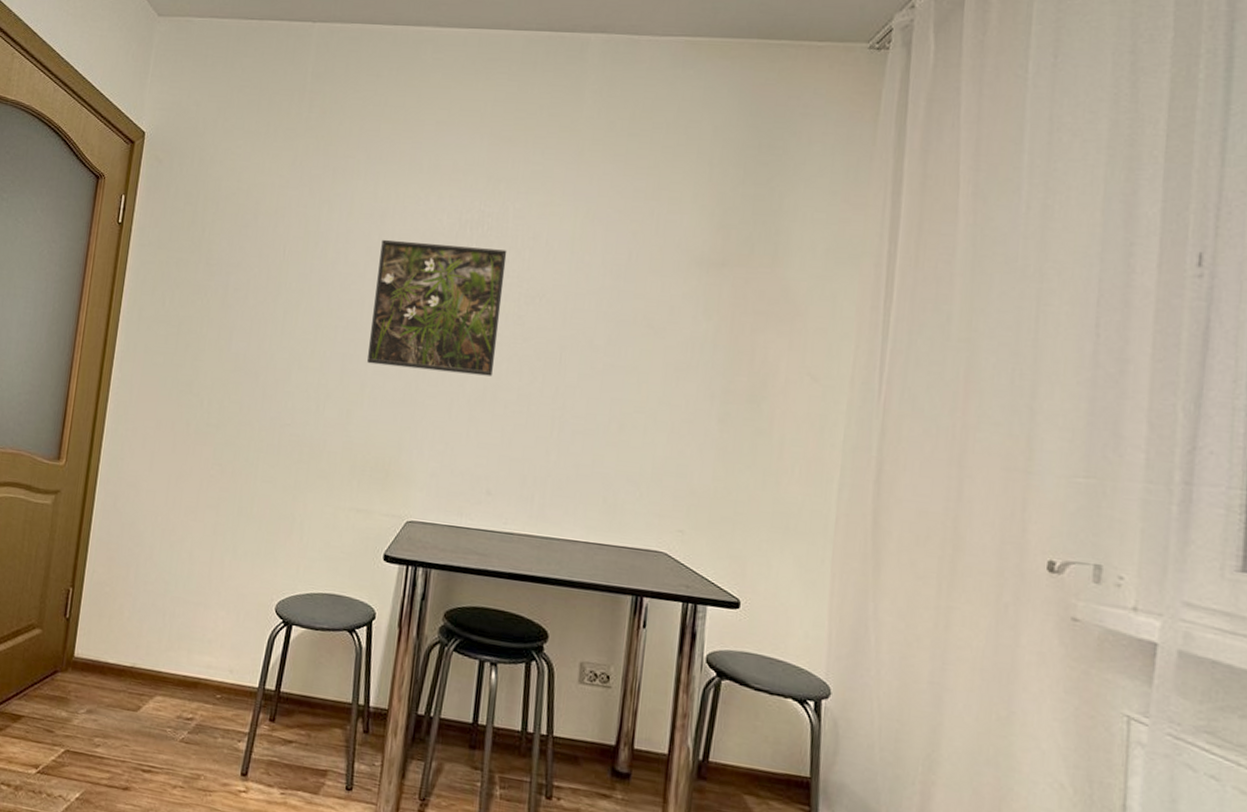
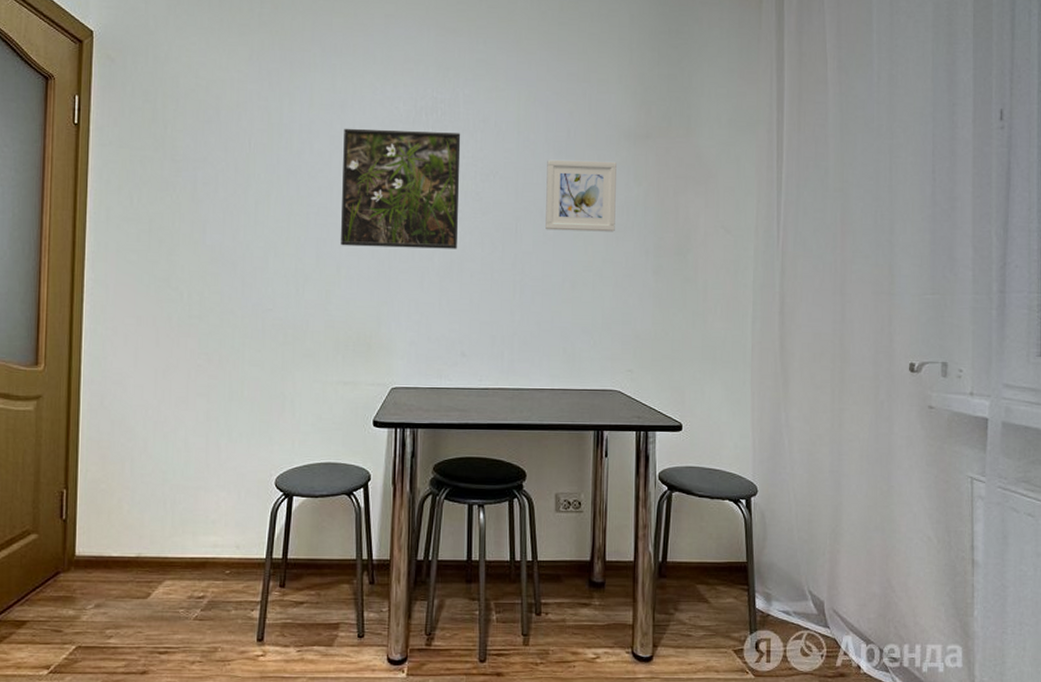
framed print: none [594,284,684,371] -> present [545,159,617,232]

